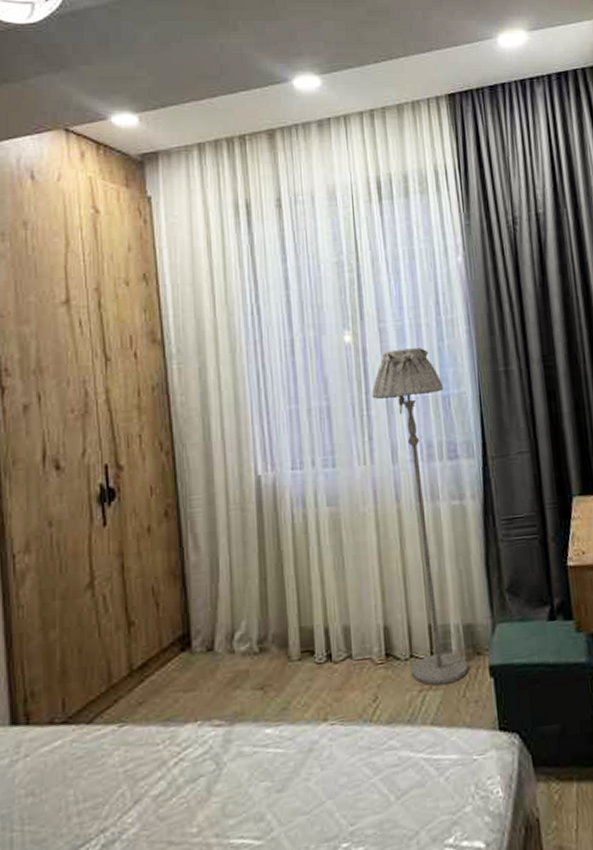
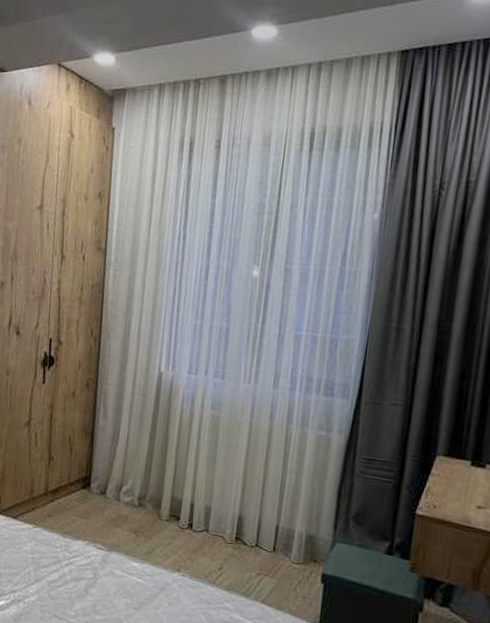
floor lamp: present [371,348,469,686] -> none [254,289,334,577]

